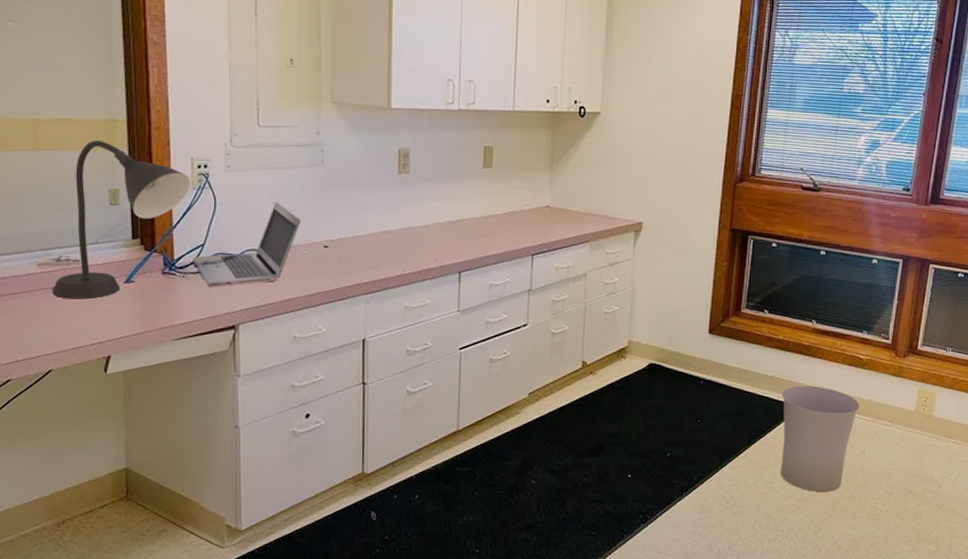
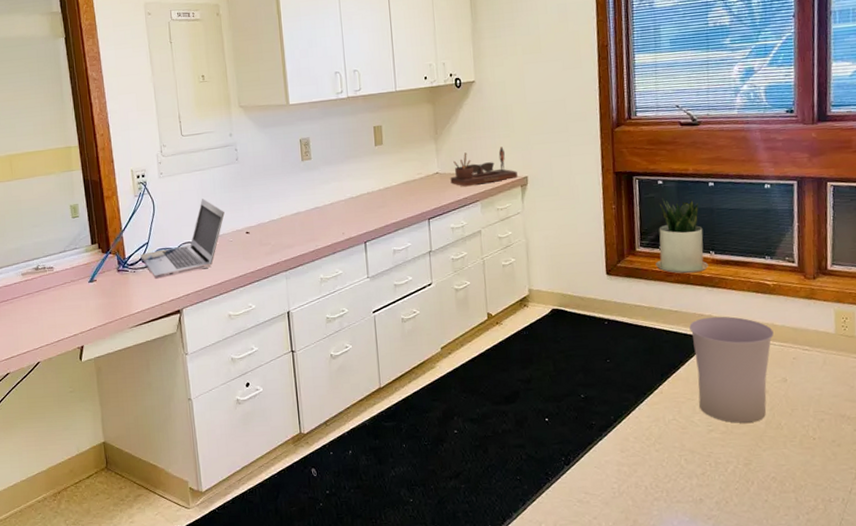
desk lamp: present [51,140,190,300] -> none [33,165,132,301]
desk organizer: none [561,187,632,225] -> present [450,147,518,187]
planter: none [758,262,809,341] -> present [655,198,709,274]

